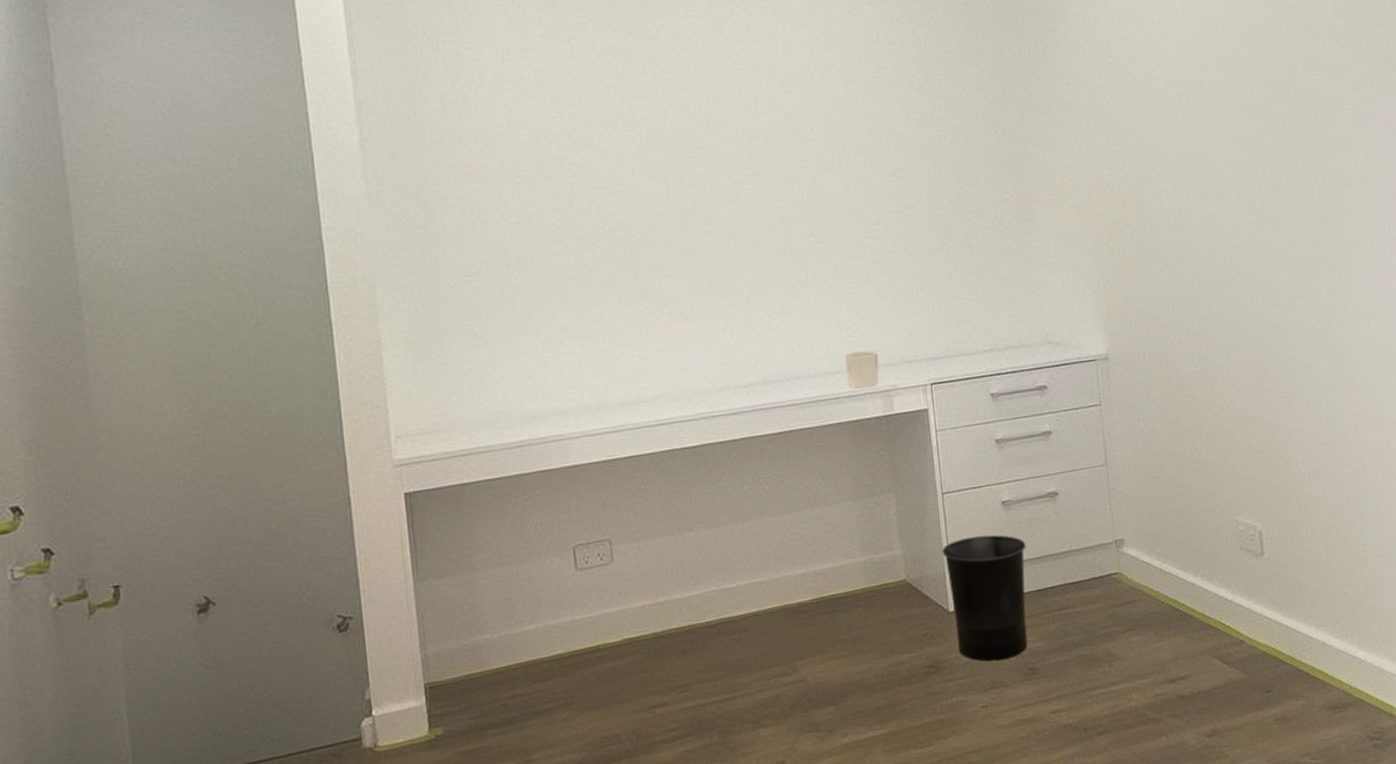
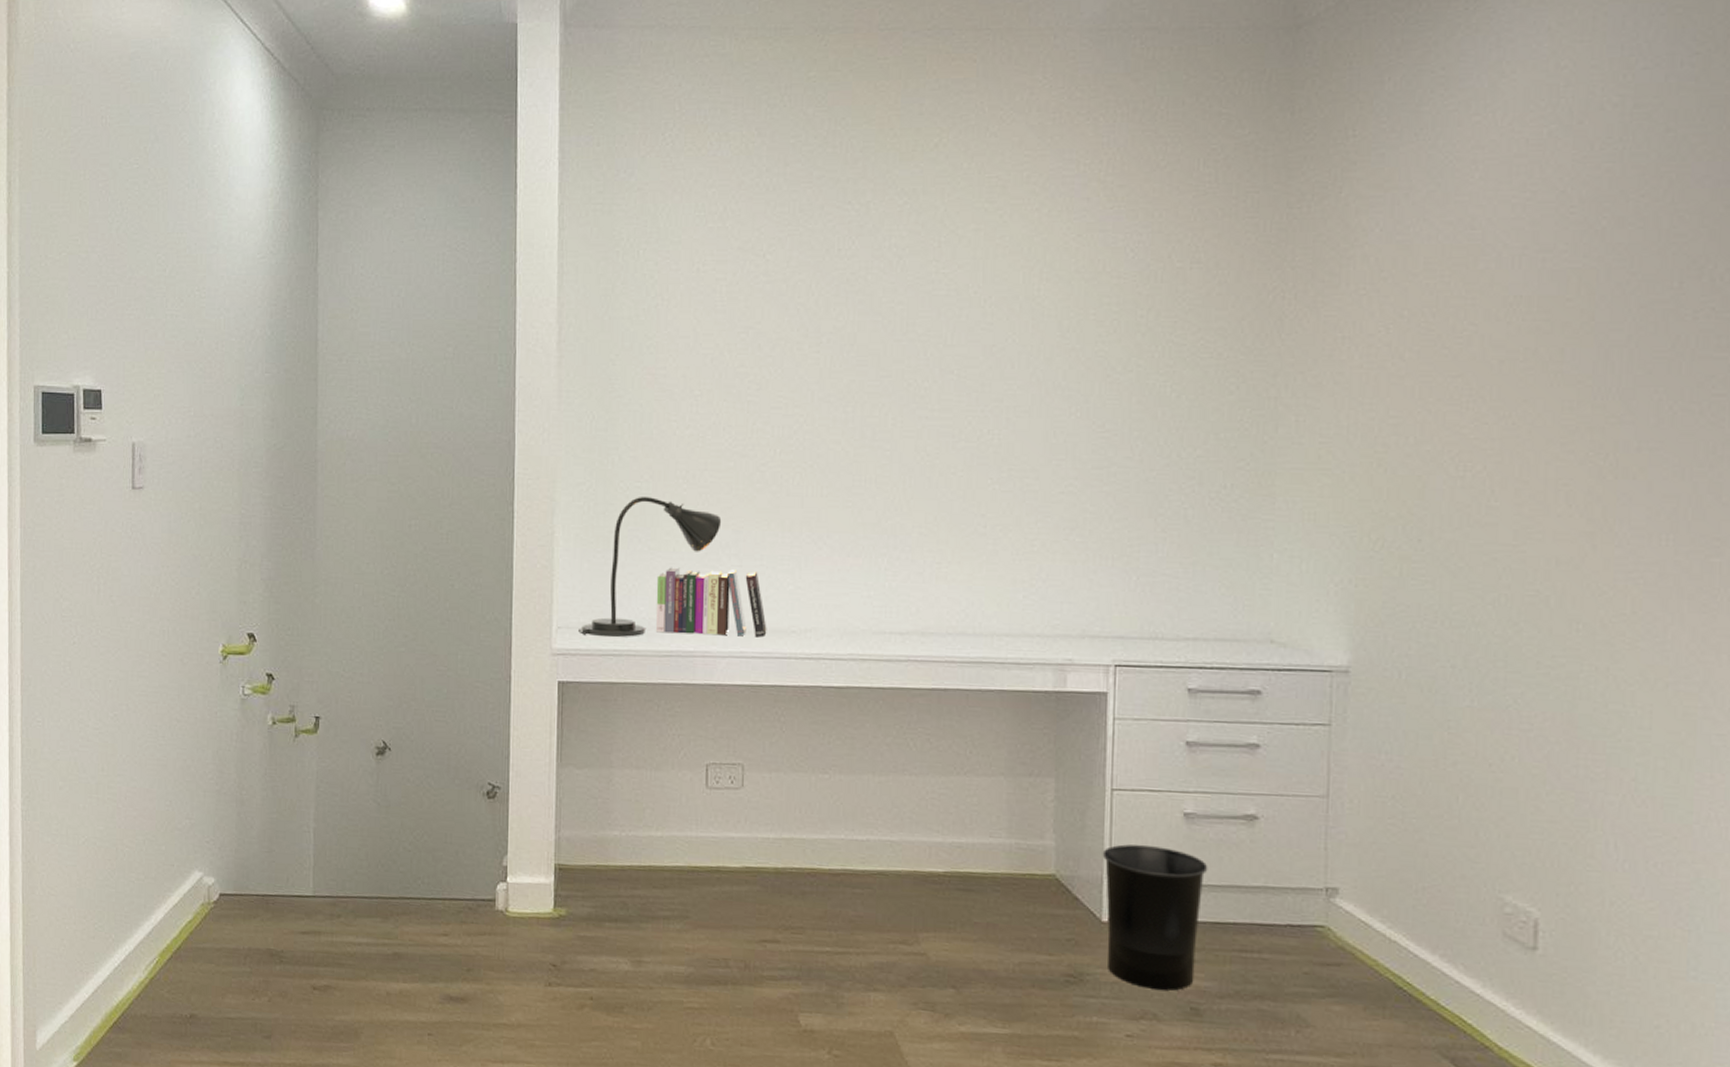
desk lamp: none [420,289,559,442] -> present [579,497,722,638]
books: none [498,349,617,425] -> present [656,567,767,638]
mug: present [844,350,879,389] -> none [1016,615,1057,658]

